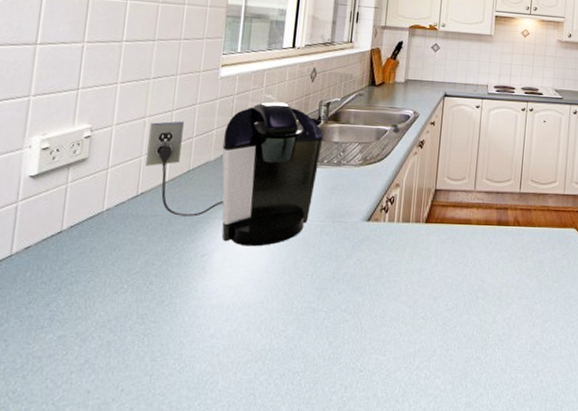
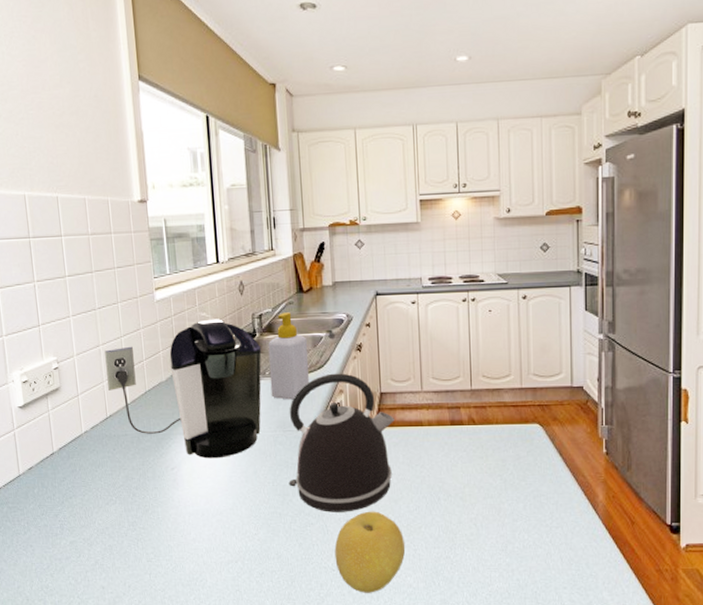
soap bottle: none [326,103,372,190] -> present [268,312,309,400]
kettle: none [328,167,445,309] -> present [288,373,395,512]
fruit: none [364,308,439,396] -> present [334,511,406,593]

